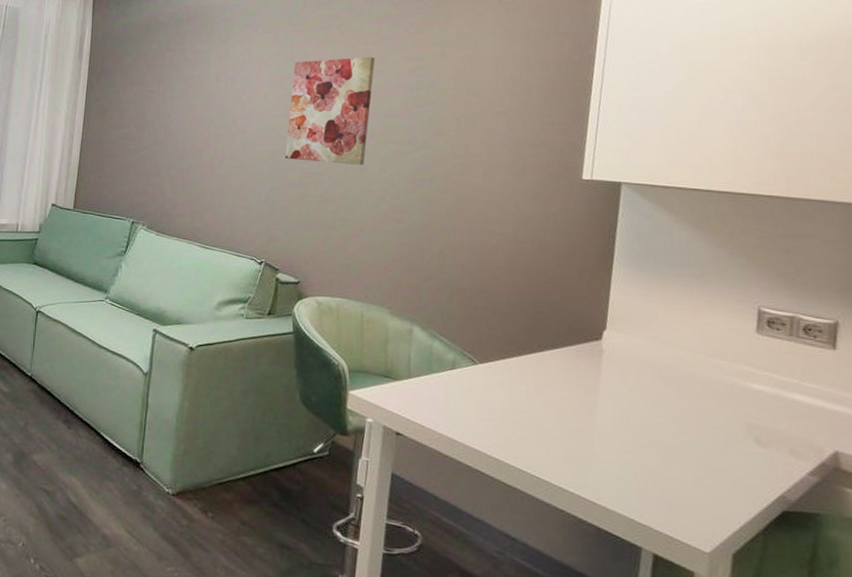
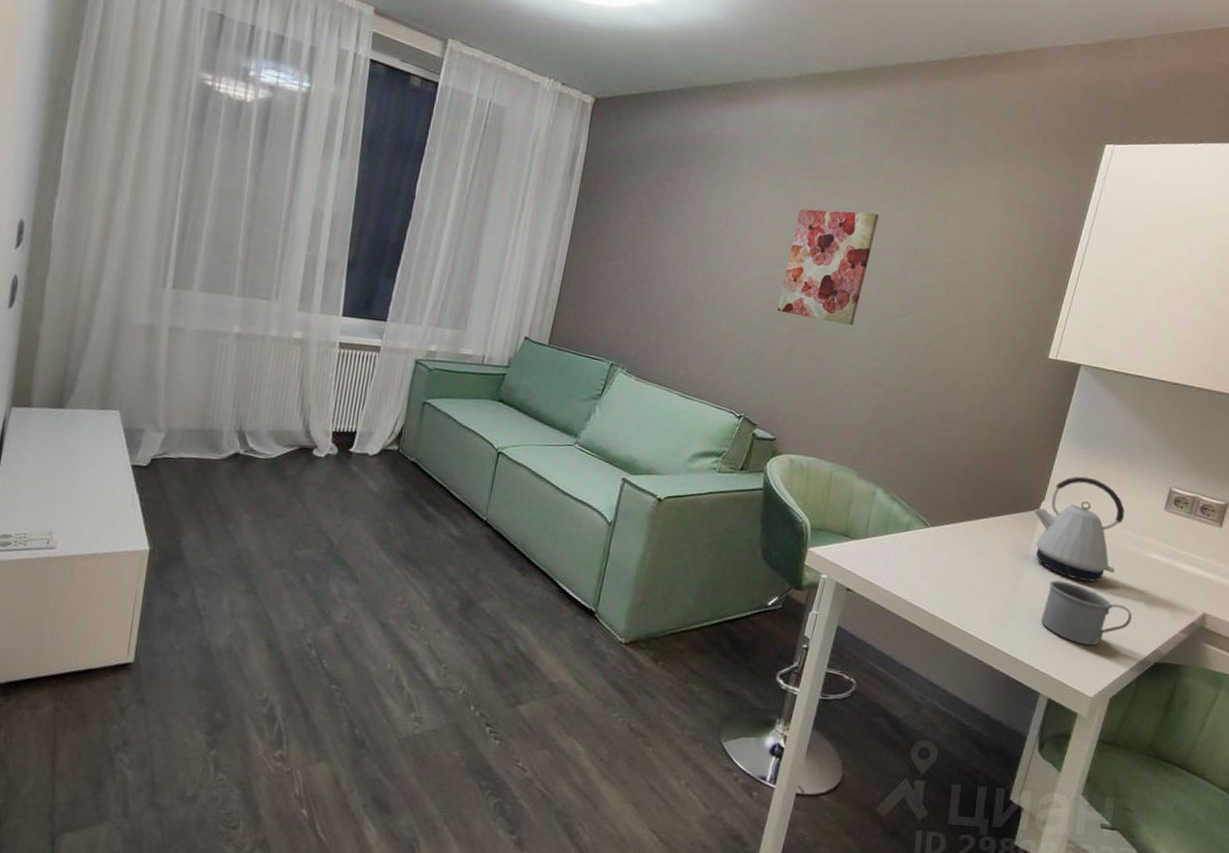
kettle: none [595,301,709,418] -> present [1033,476,1125,582]
mug: none [627,417,741,492] -> present [1041,580,1132,646]

